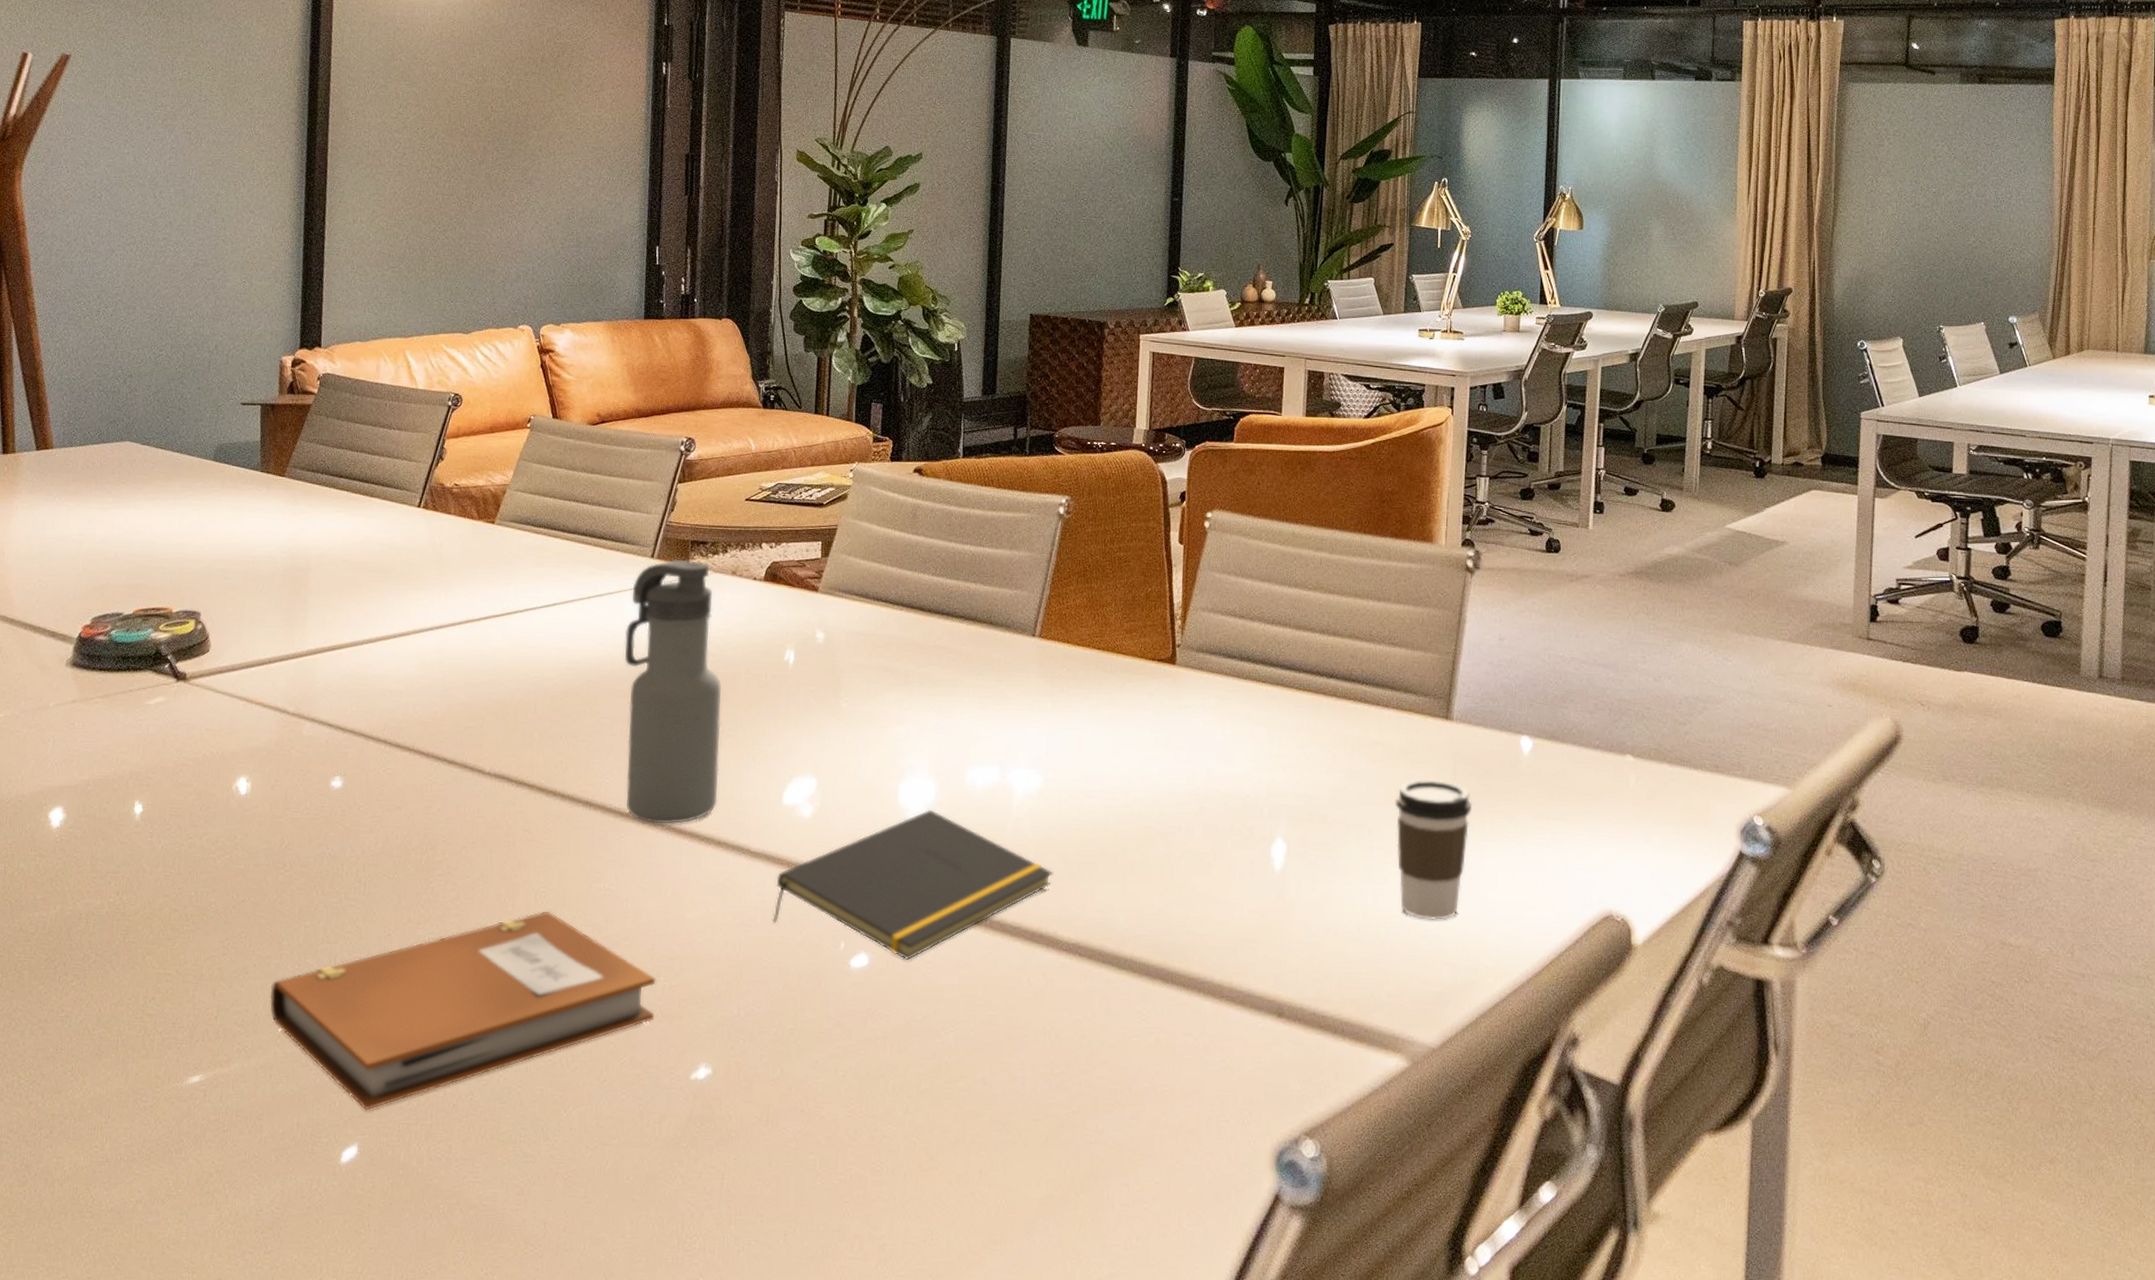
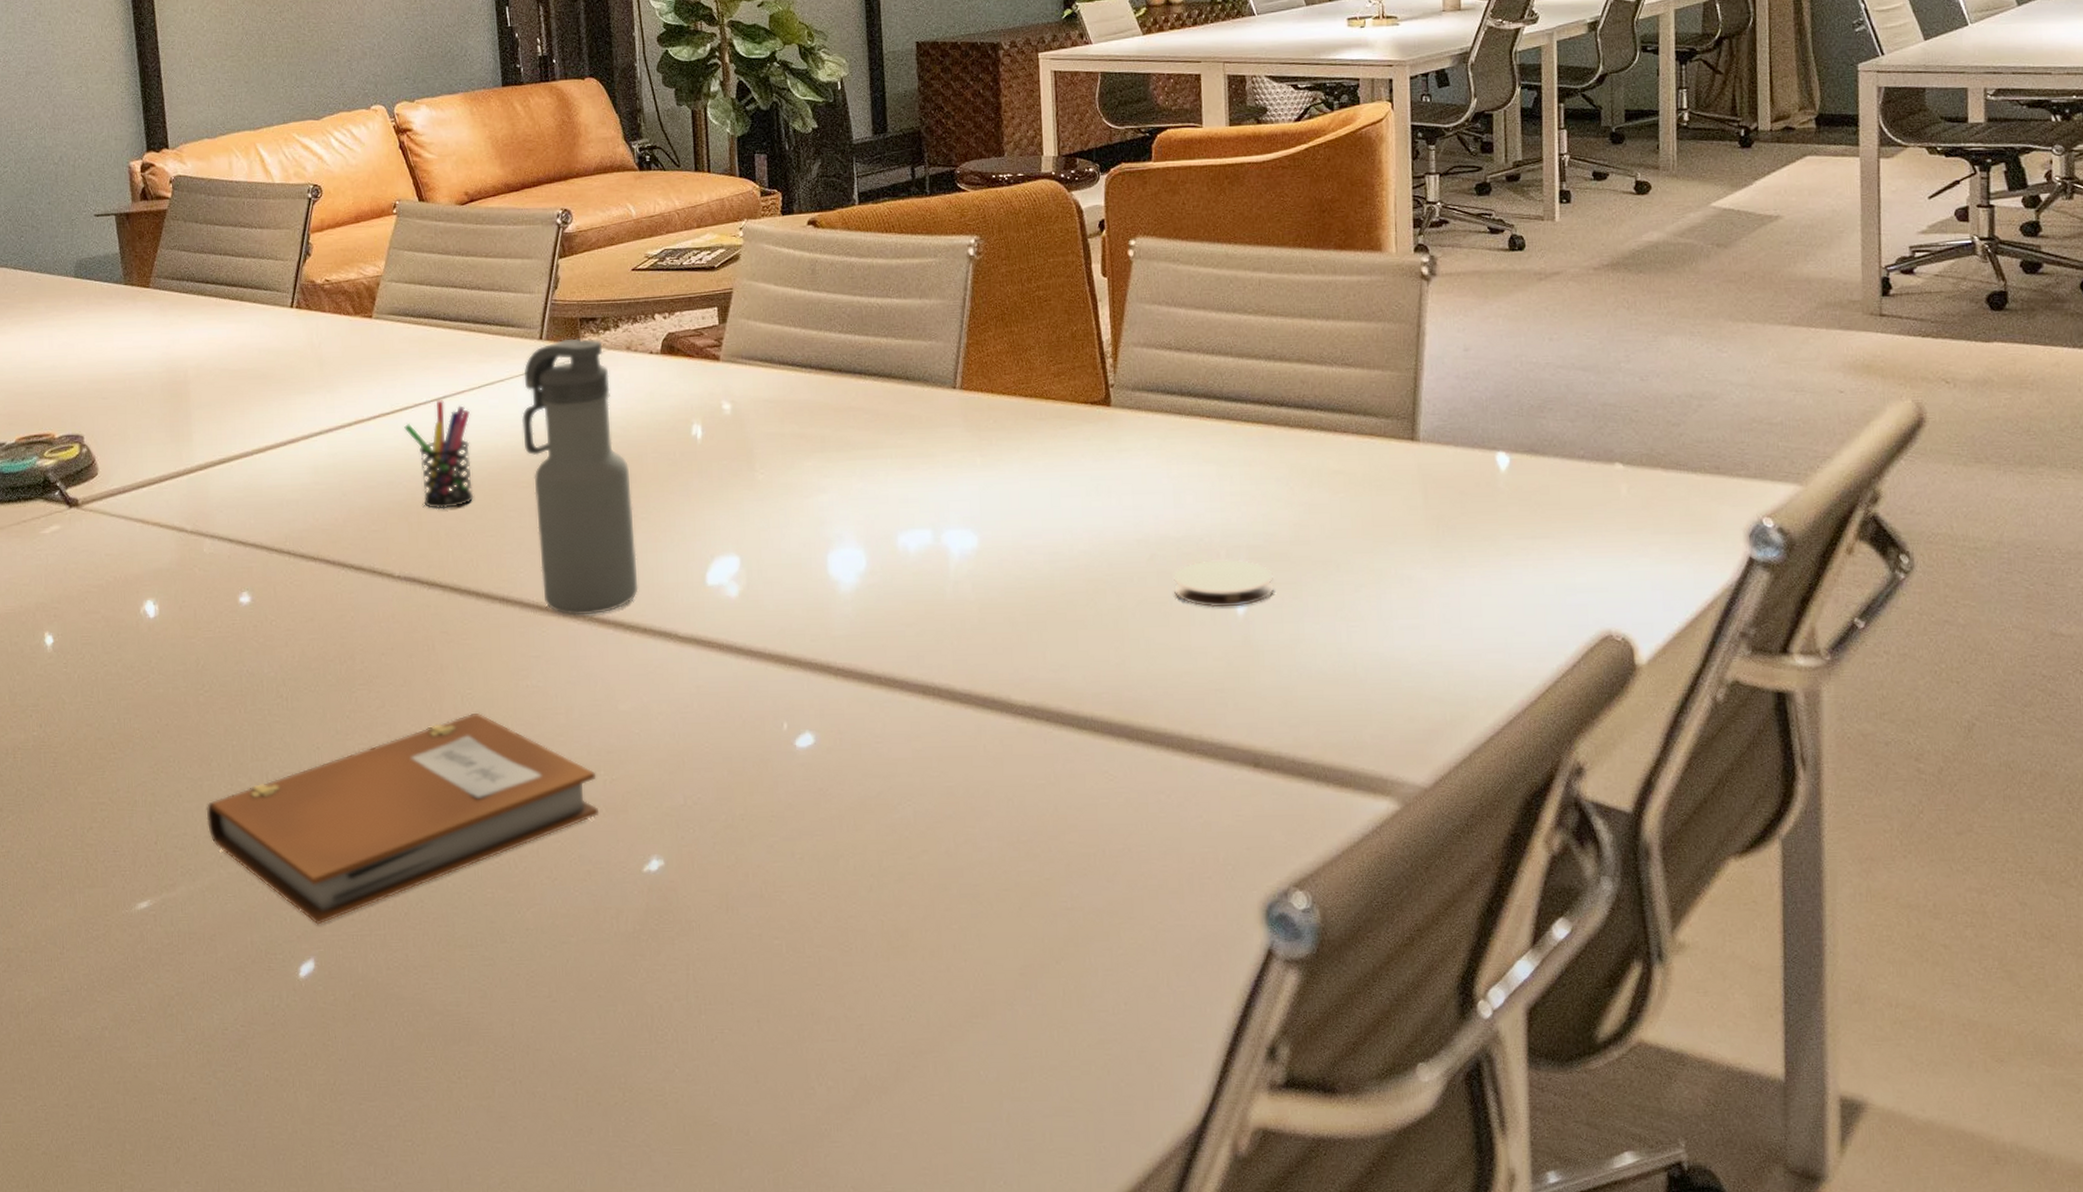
pen holder: none [512,607,578,712] -> present [404,400,474,510]
notepad: present [771,809,1053,960] -> none [708,578,1000,736]
coaster: none [1218,816,1310,863] -> present [1173,559,1274,608]
coffee cup: present [1394,779,1473,921] -> none [1362,505,1448,656]

